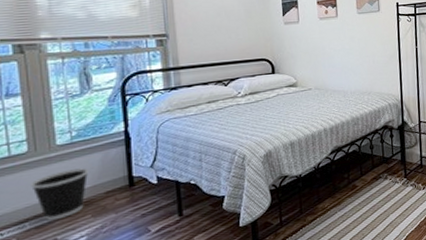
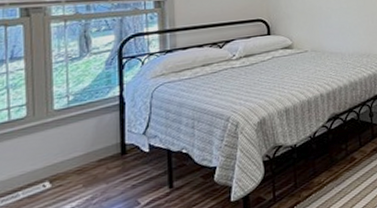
wastebasket: present [31,168,89,221] -> none [27,134,83,190]

